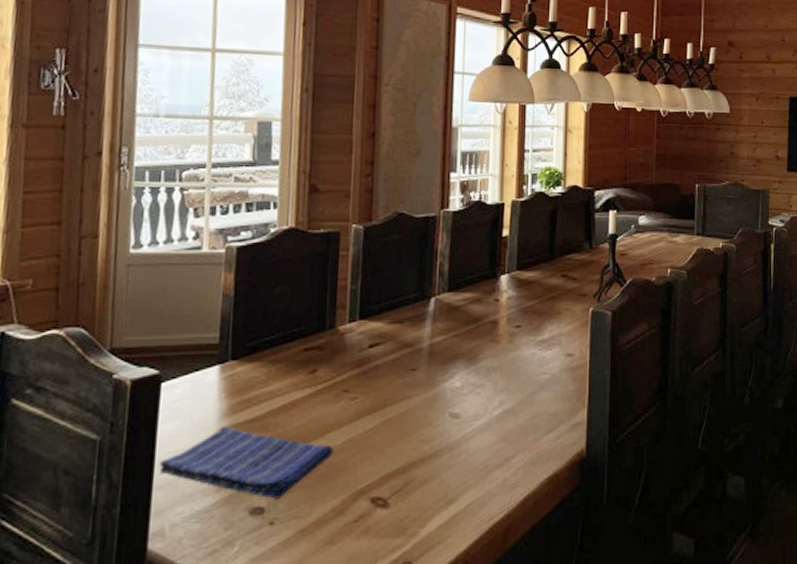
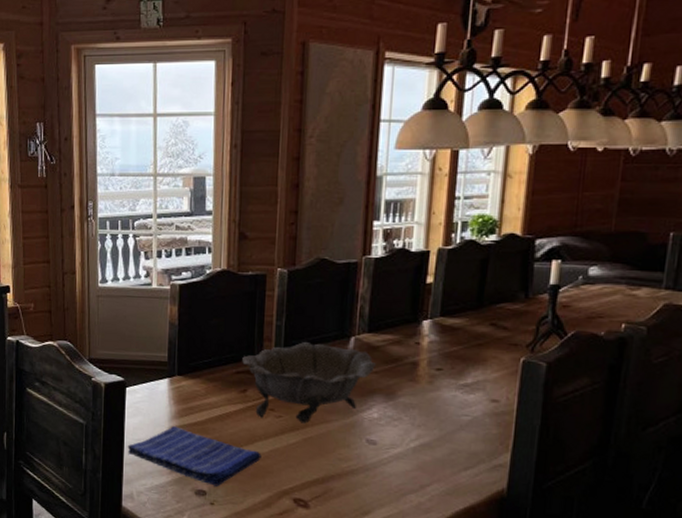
decorative bowl: none [311,307,457,403] -> present [242,342,376,424]

